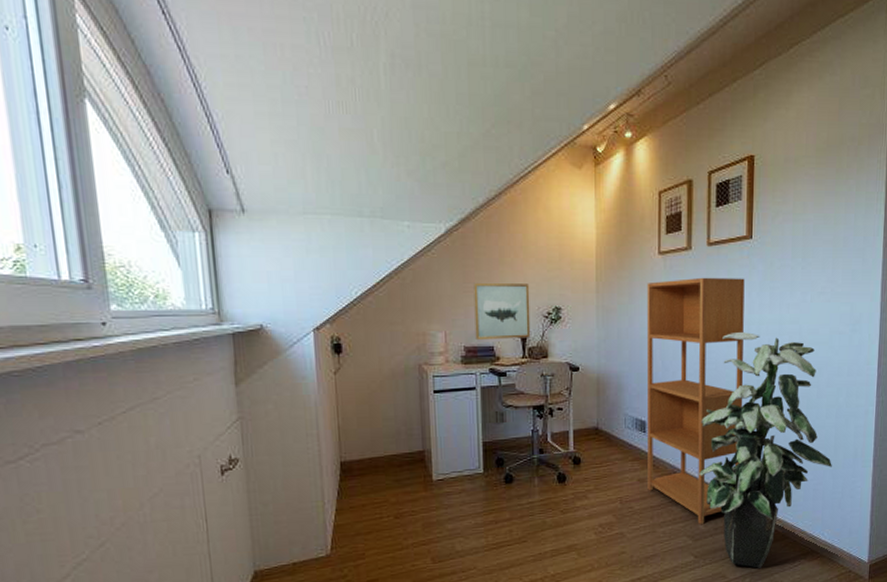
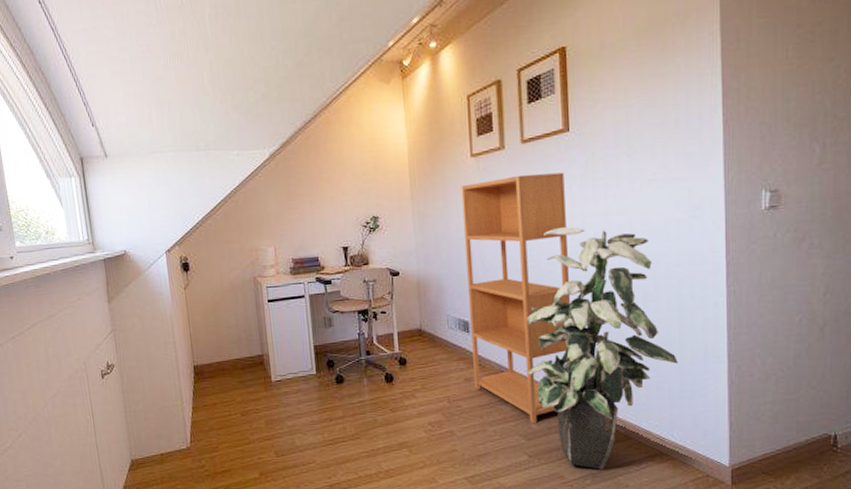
wall art: present [473,282,531,341] -> none [297,196,352,253]

